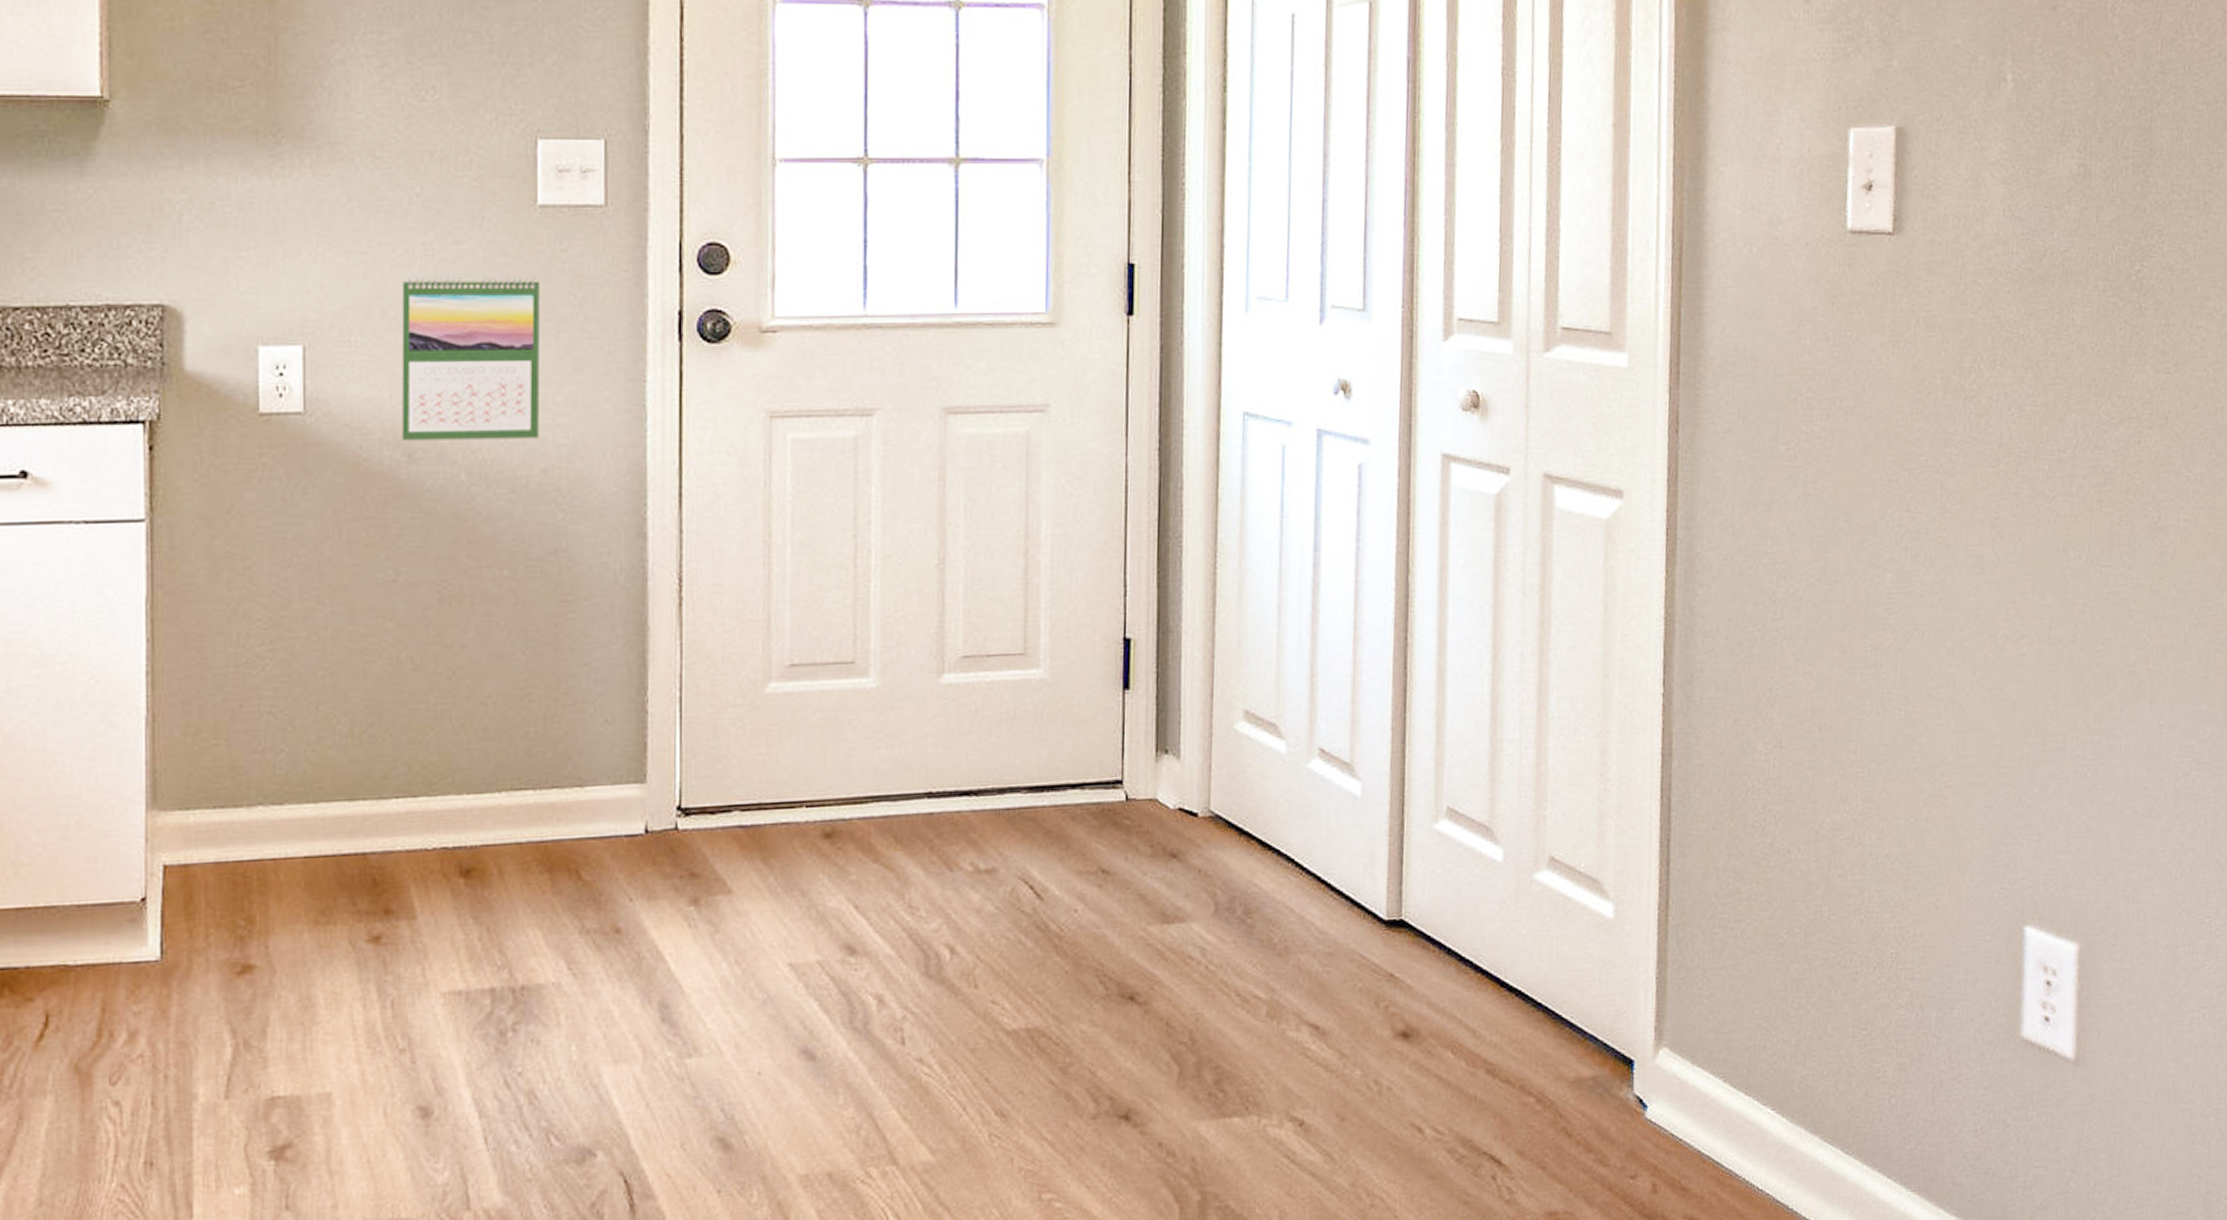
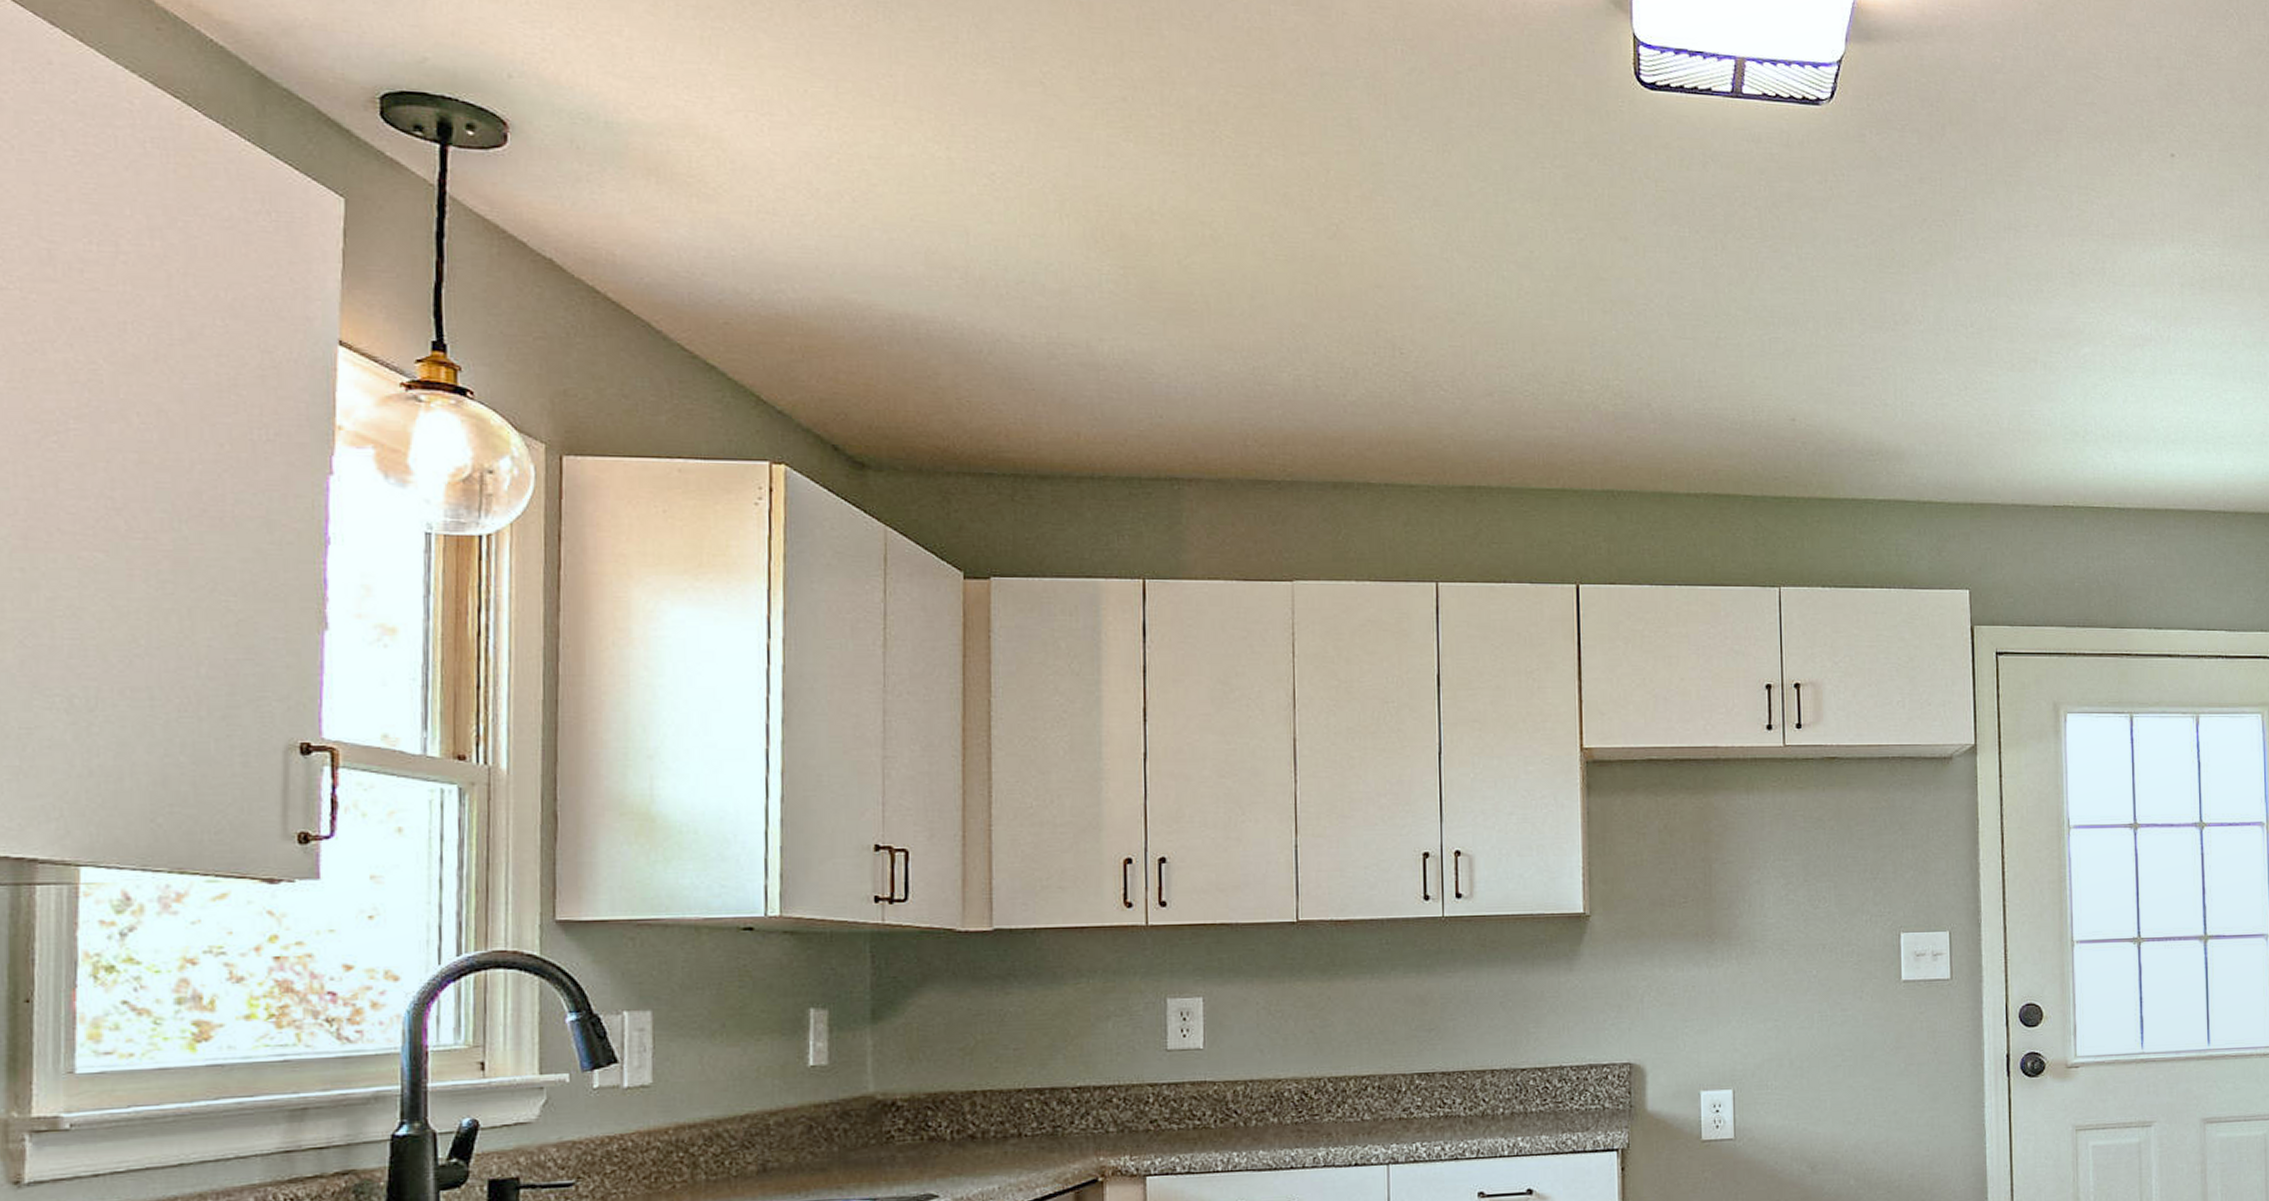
calendar: present [402,274,539,441] -> none [1804,1032,1907,1157]

